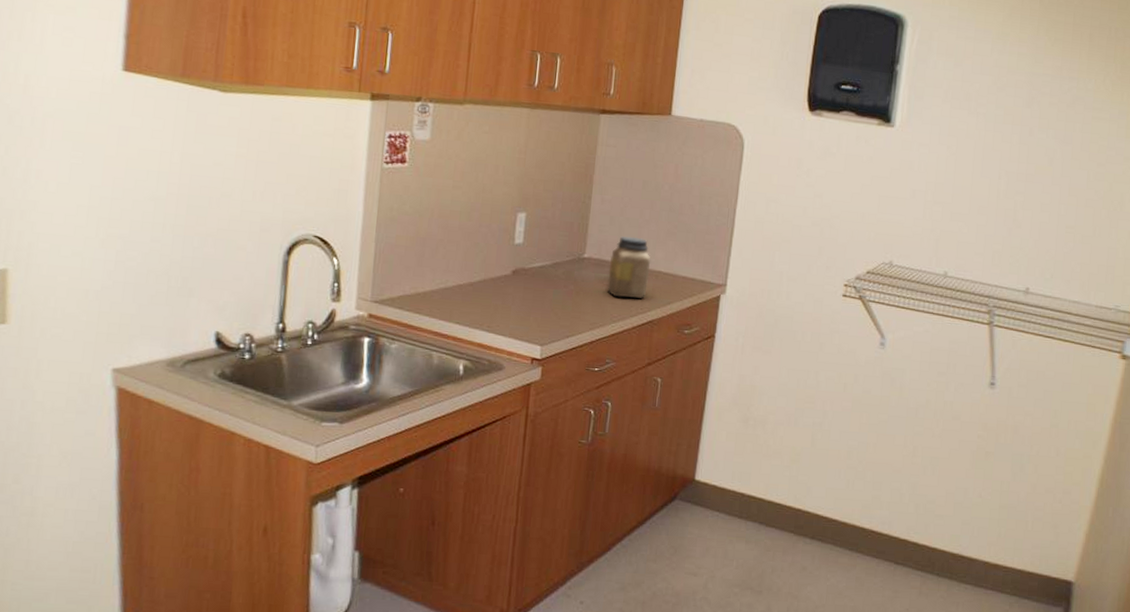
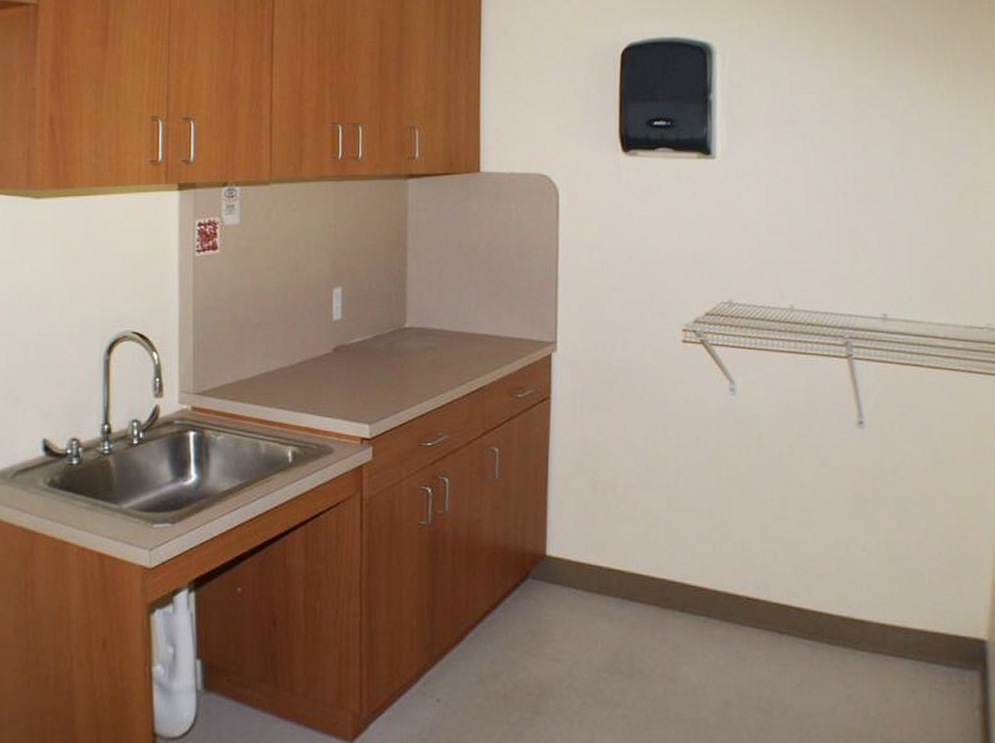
jar: present [607,236,651,299] -> none [432,301,475,366]

